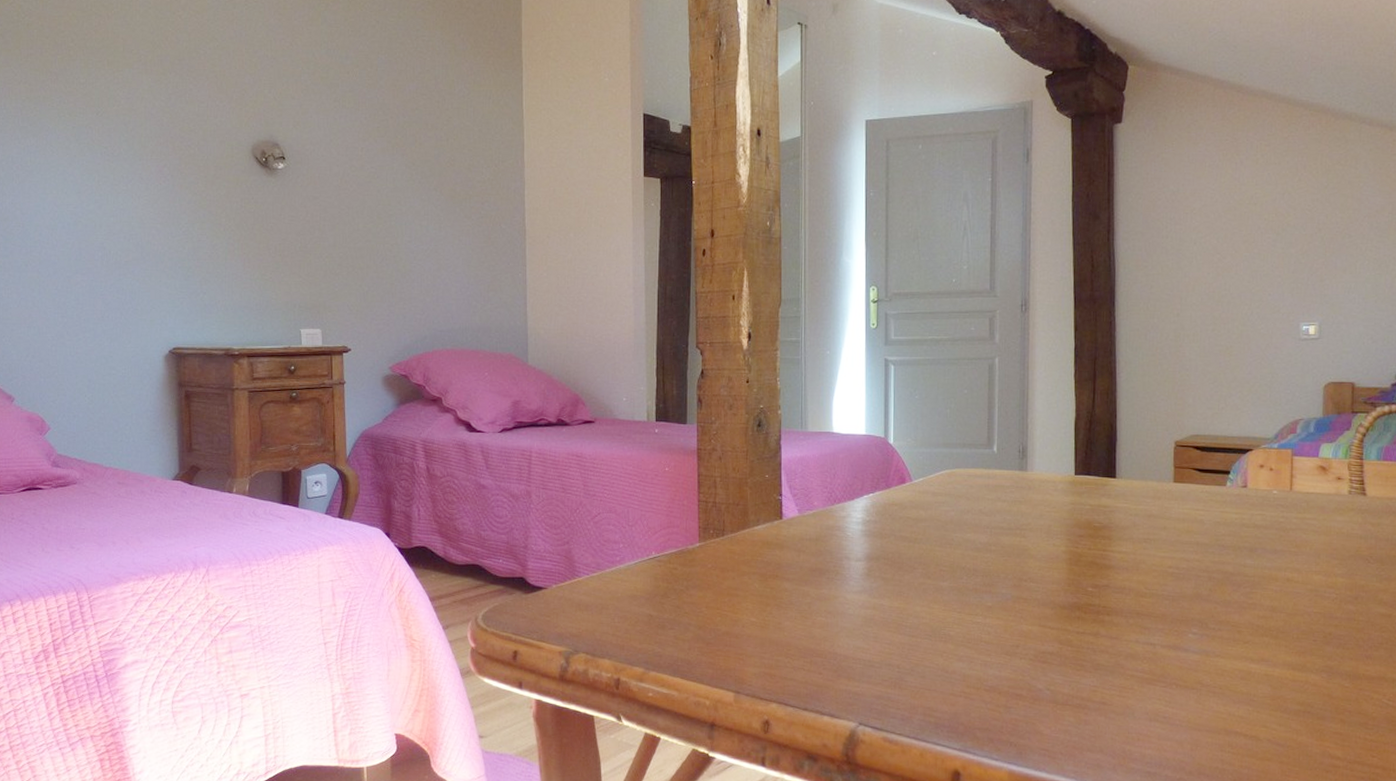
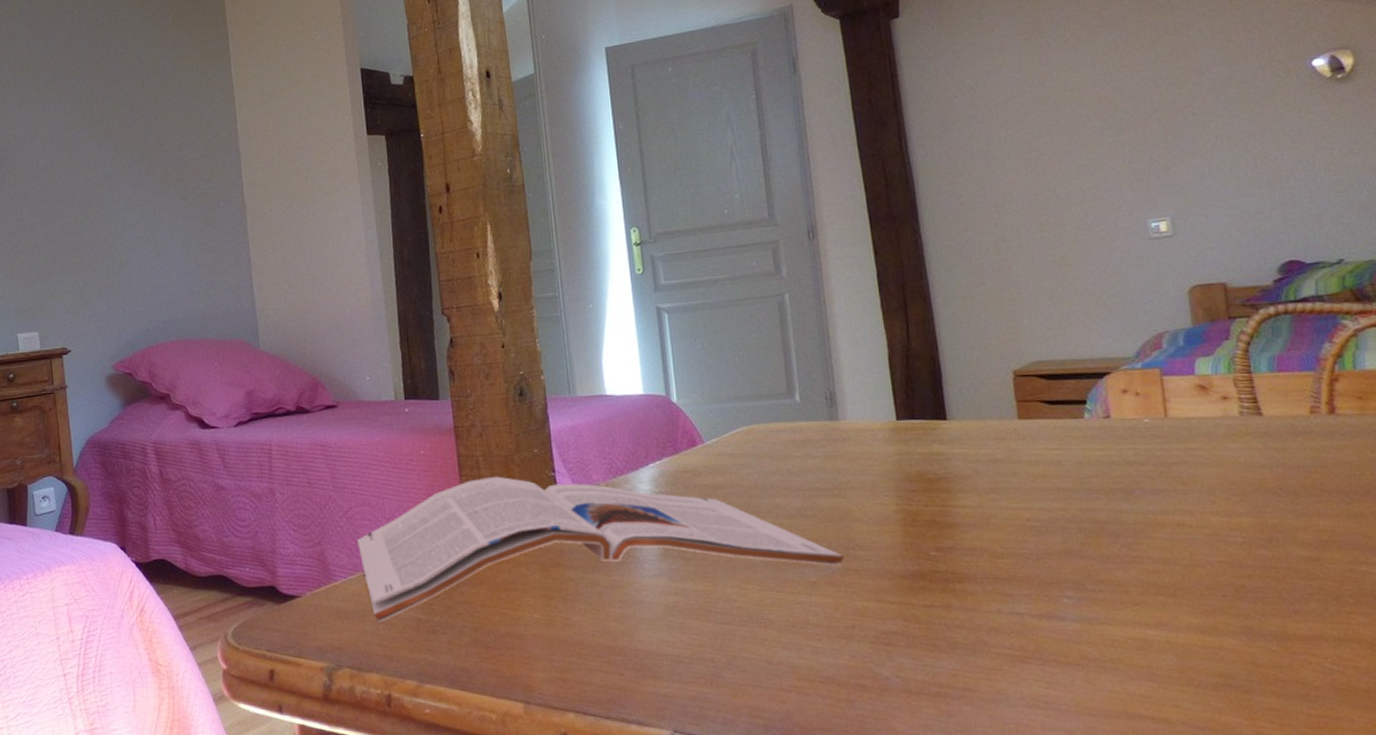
magazine: none [602,495,1017,616] -> present [357,476,844,623]

